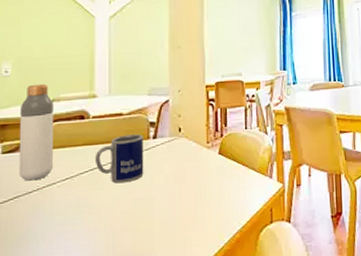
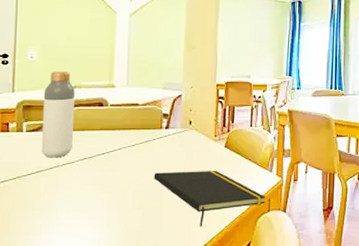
mug: present [95,134,144,184] -> none [111,124,157,166]
notepad: none [143,181,267,247] -> present [153,170,266,227]

